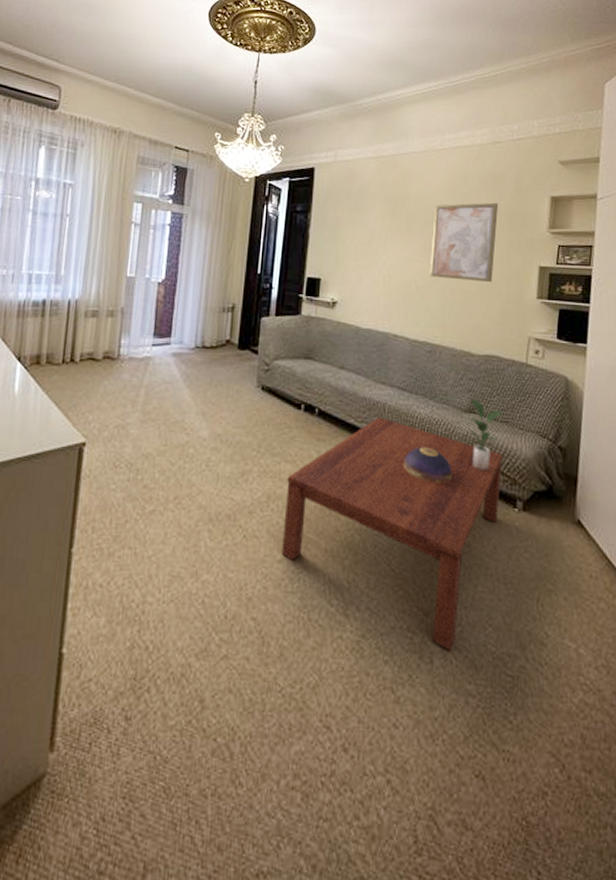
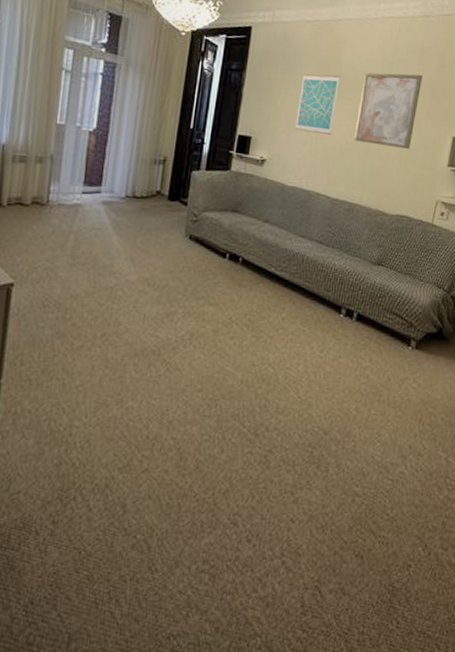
coffee table: present [282,416,504,651] -> none [202,266,404,461]
wall art: none [366,209,410,273] -> present [295,73,341,136]
decorative bowl: present [403,446,453,483] -> none [315,293,360,325]
potted plant: present [468,398,503,472] -> none [375,252,407,316]

